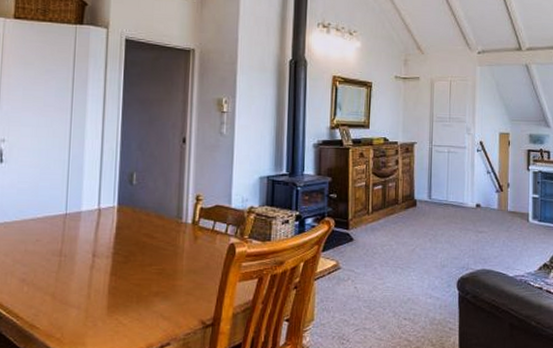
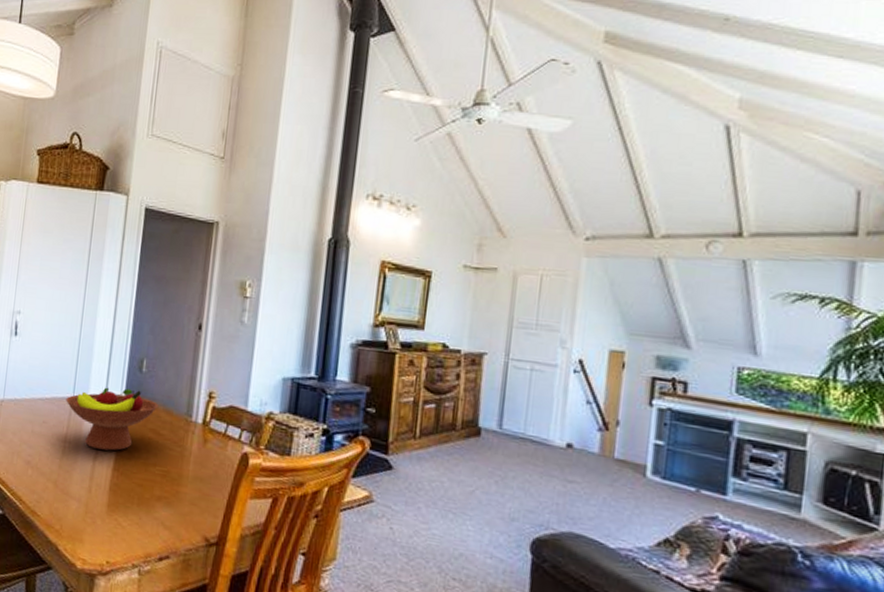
fruit bowl: none [59,201,151,258] -> present [66,387,159,451]

